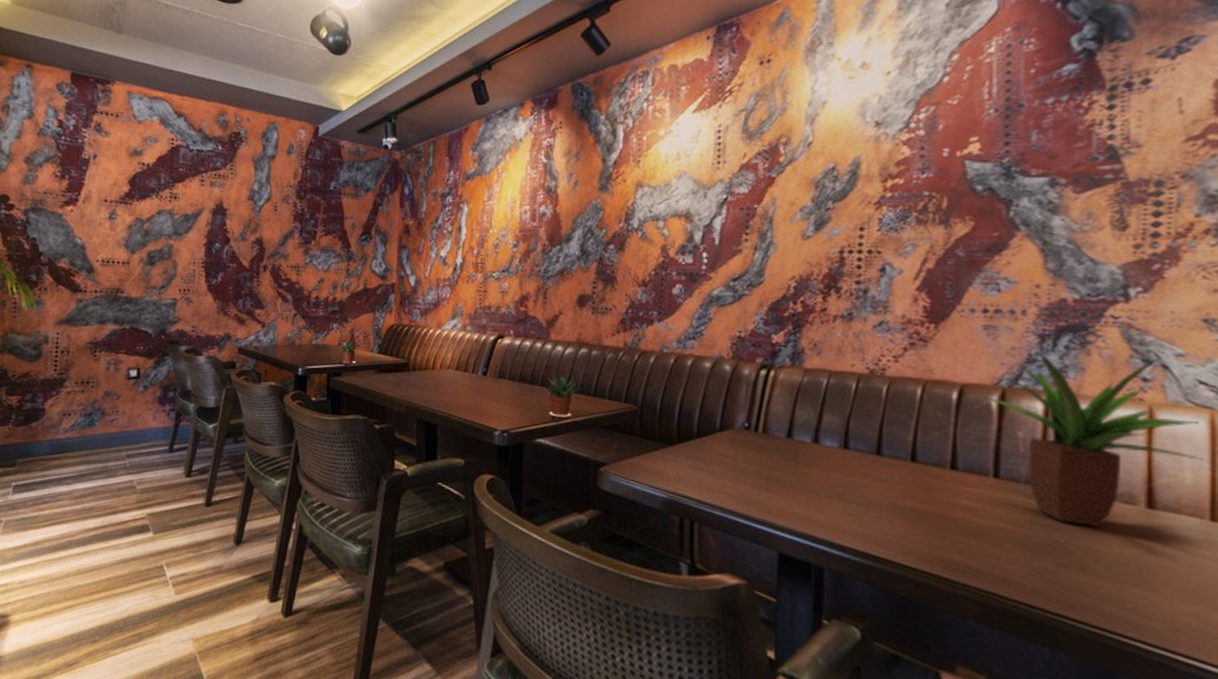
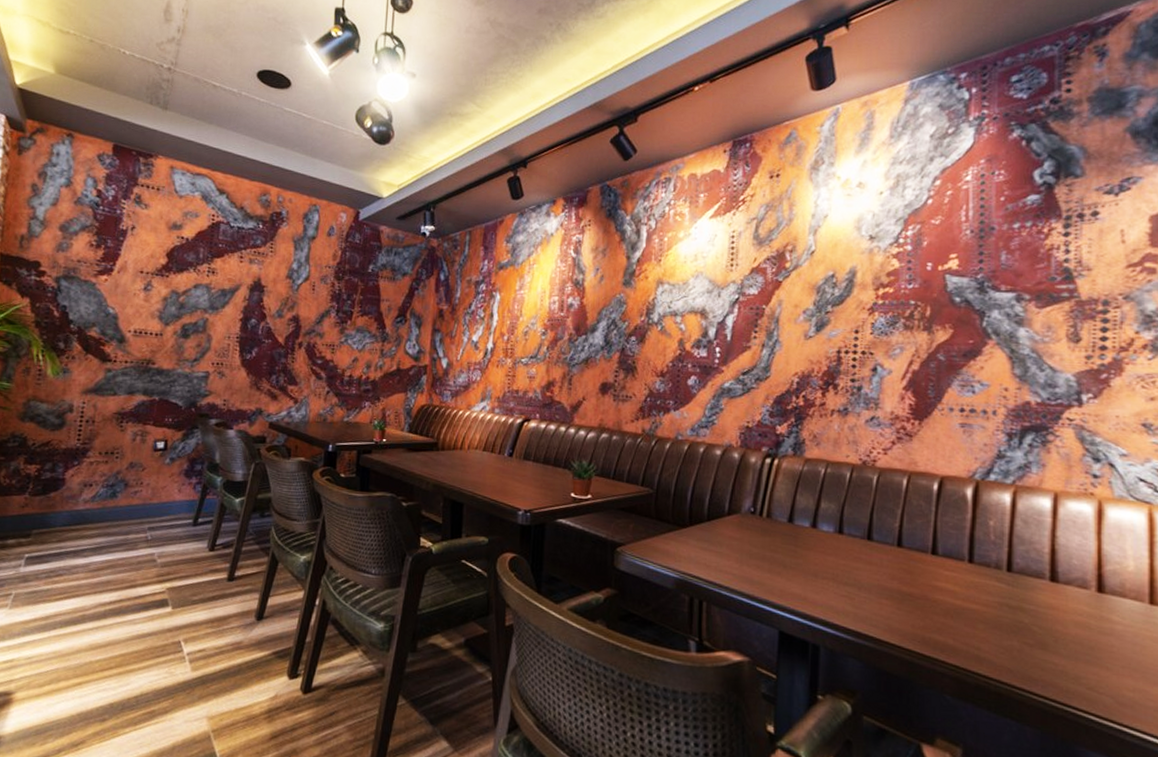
potted plant: present [976,351,1203,528] -> none [954,448,1143,610]

